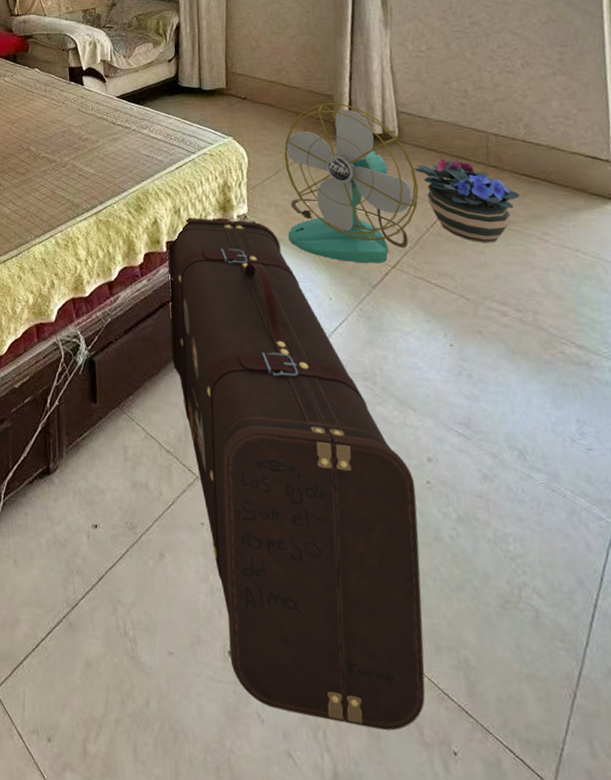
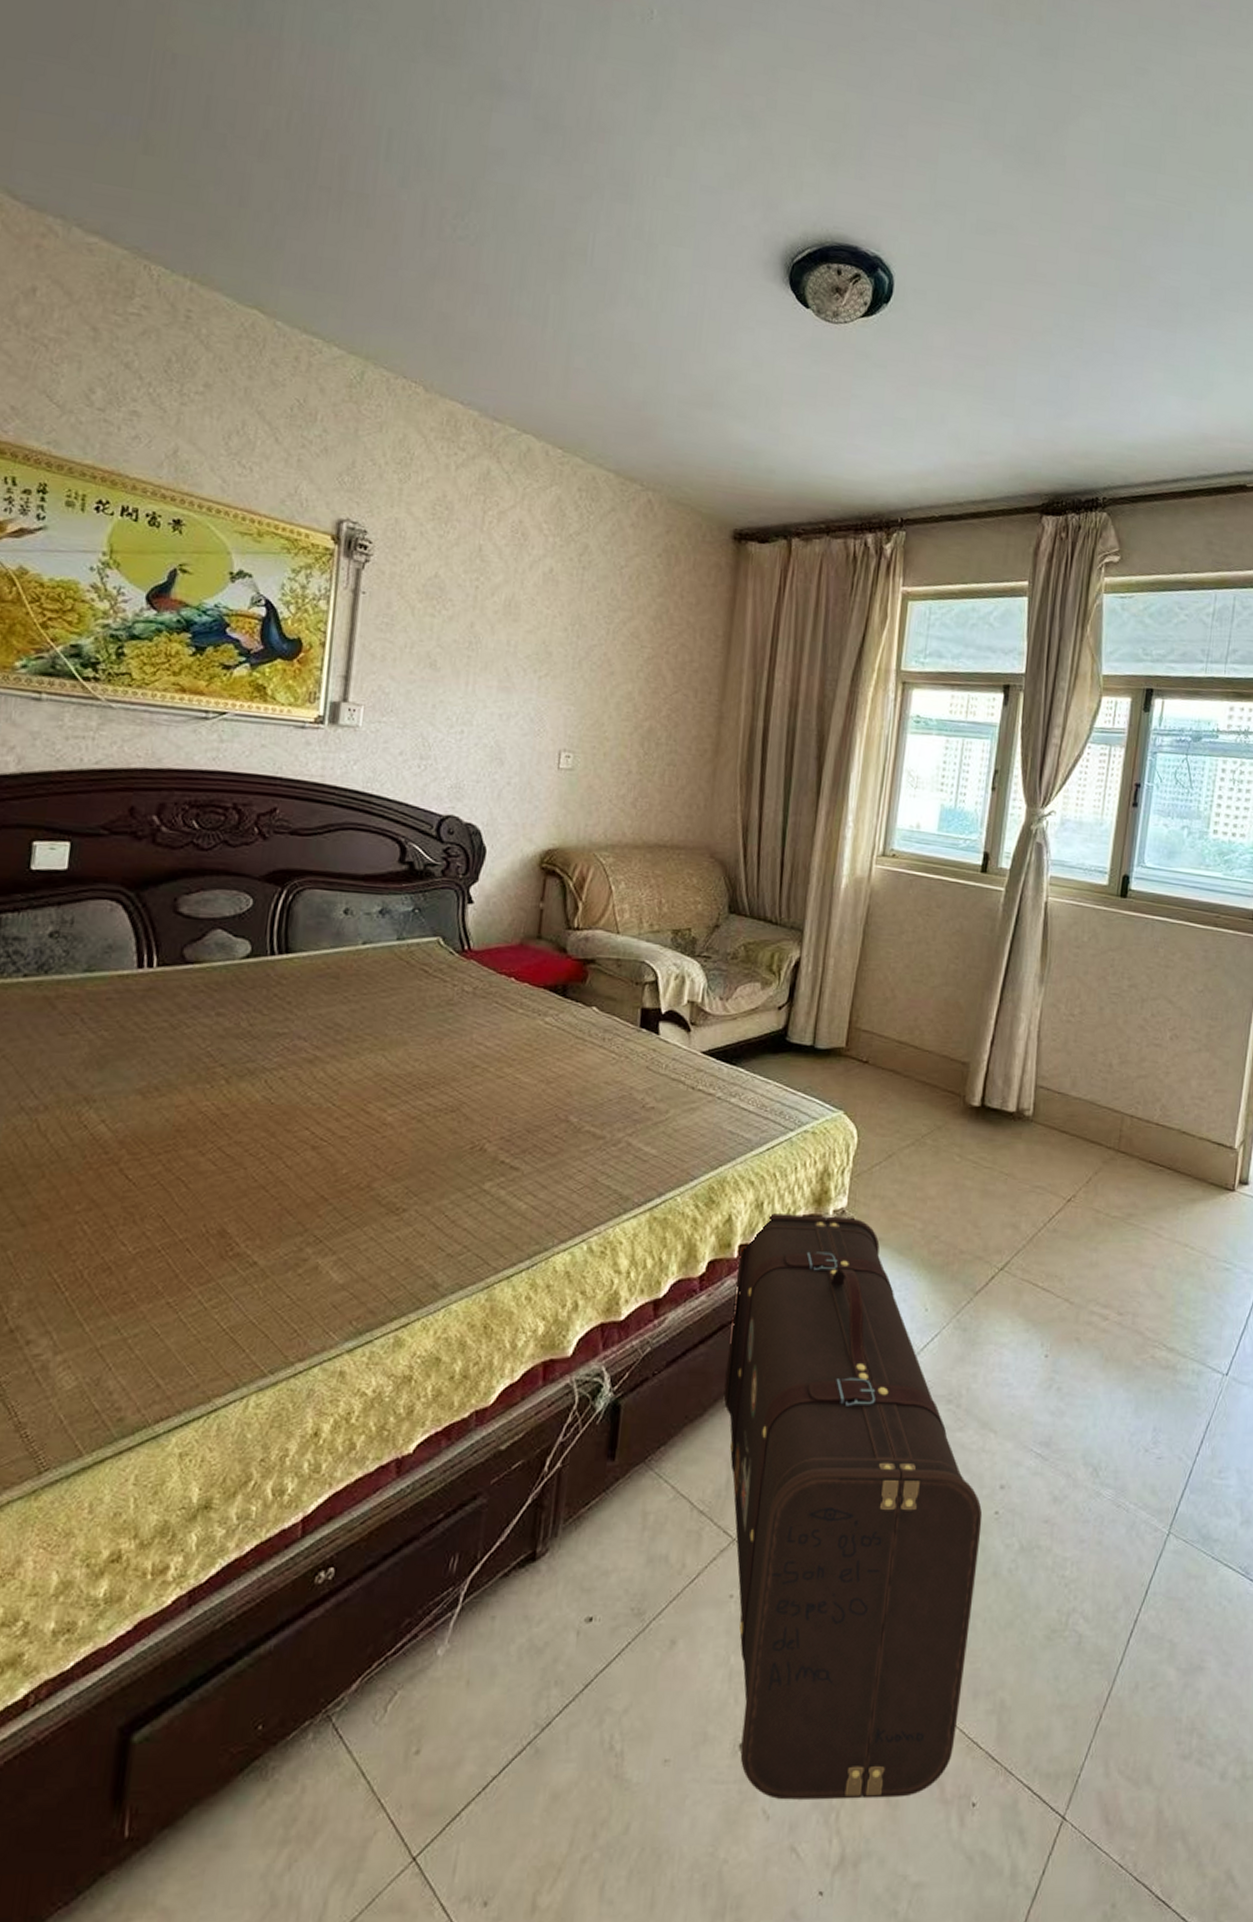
electric fan: present [284,103,419,264] -> none [890,1071,1044,1266]
potted flower: present [414,158,519,243] -> none [1042,1142,1143,1239]

